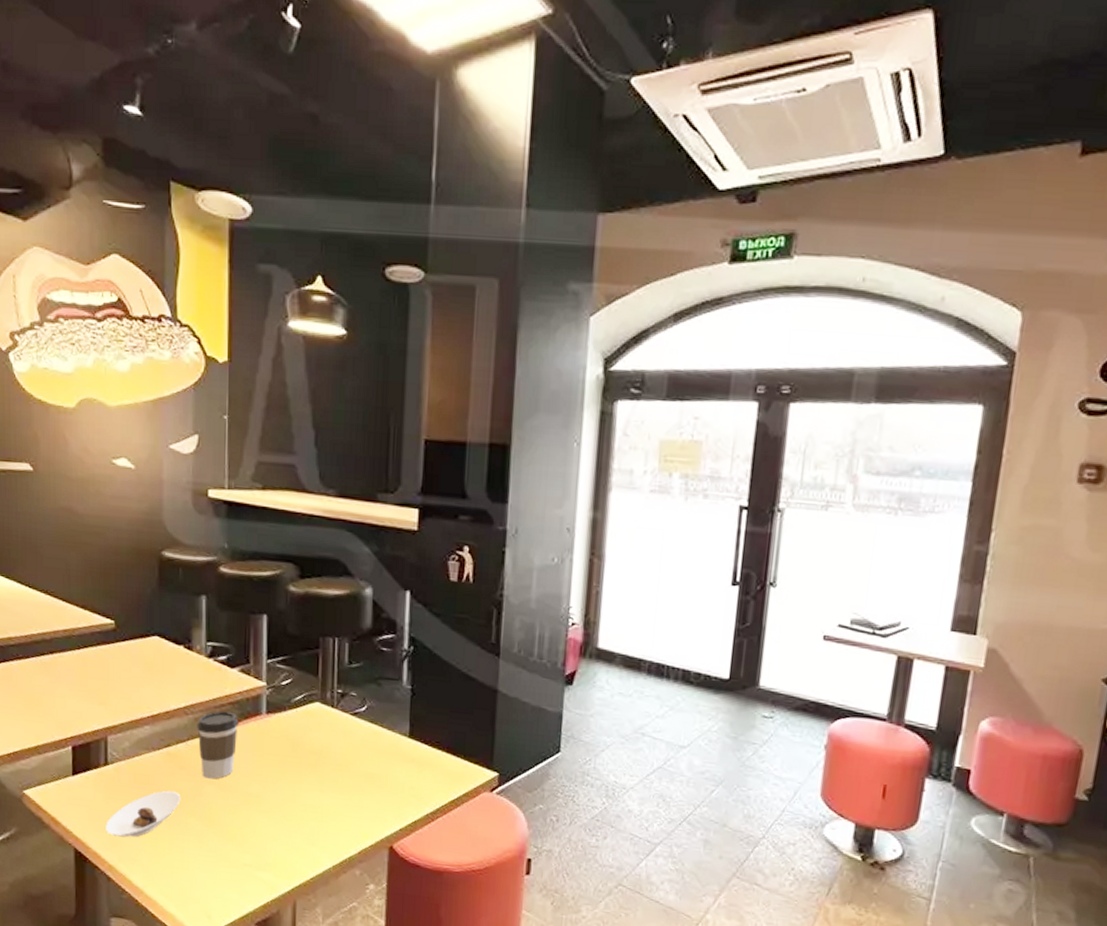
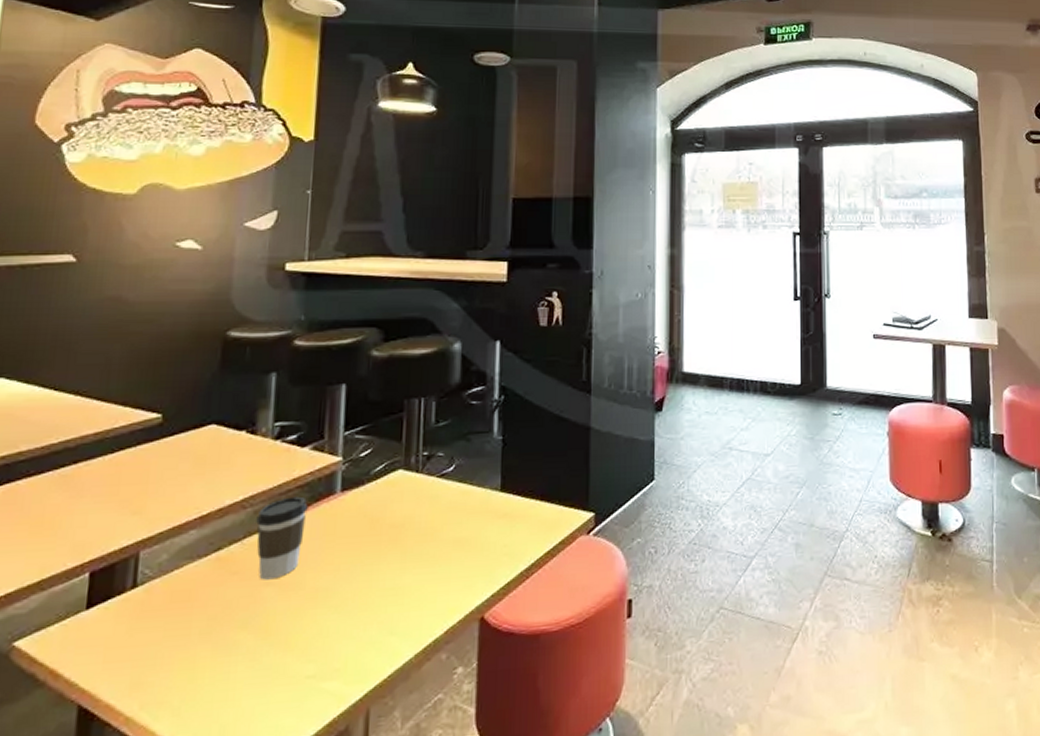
saucer: present [105,790,181,838] -> none [125,603,230,677]

